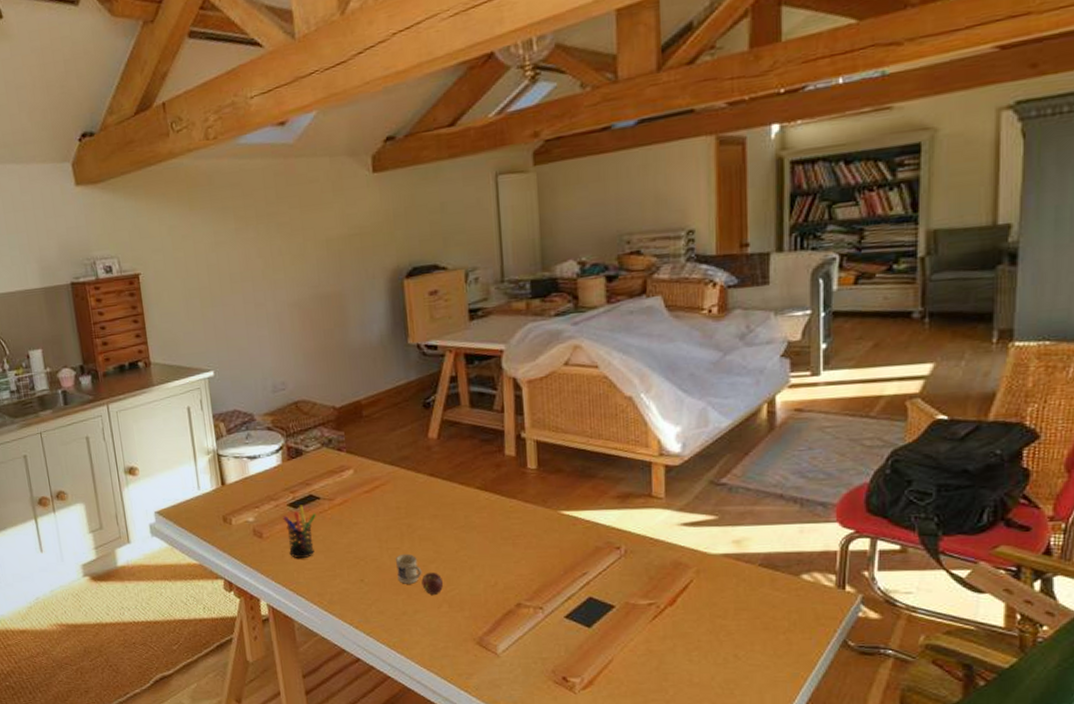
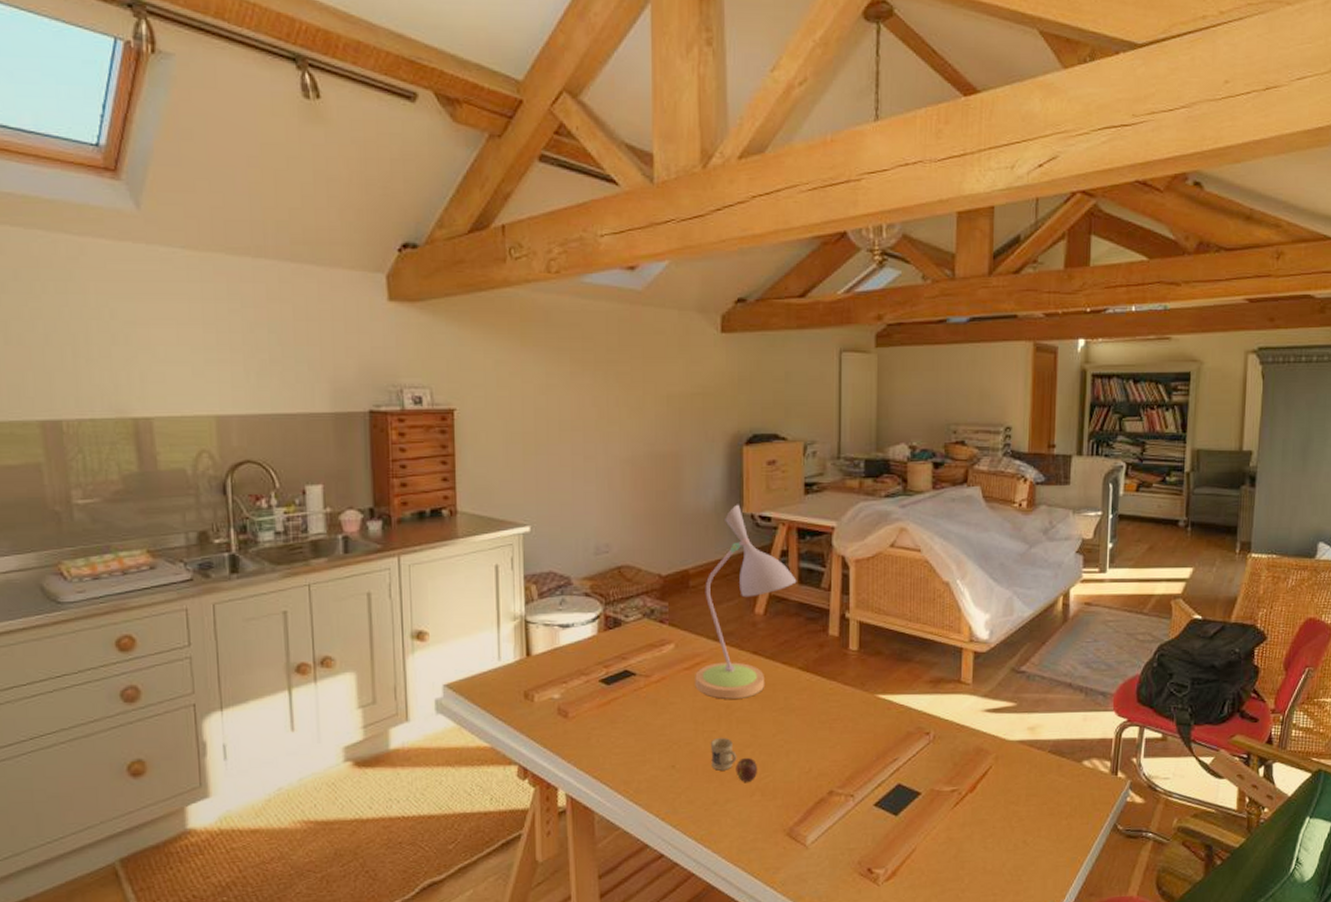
pen holder: present [283,505,317,559] -> none [593,681,631,742]
desk lamp: none [375,335,469,519] -> present [695,504,797,699]

